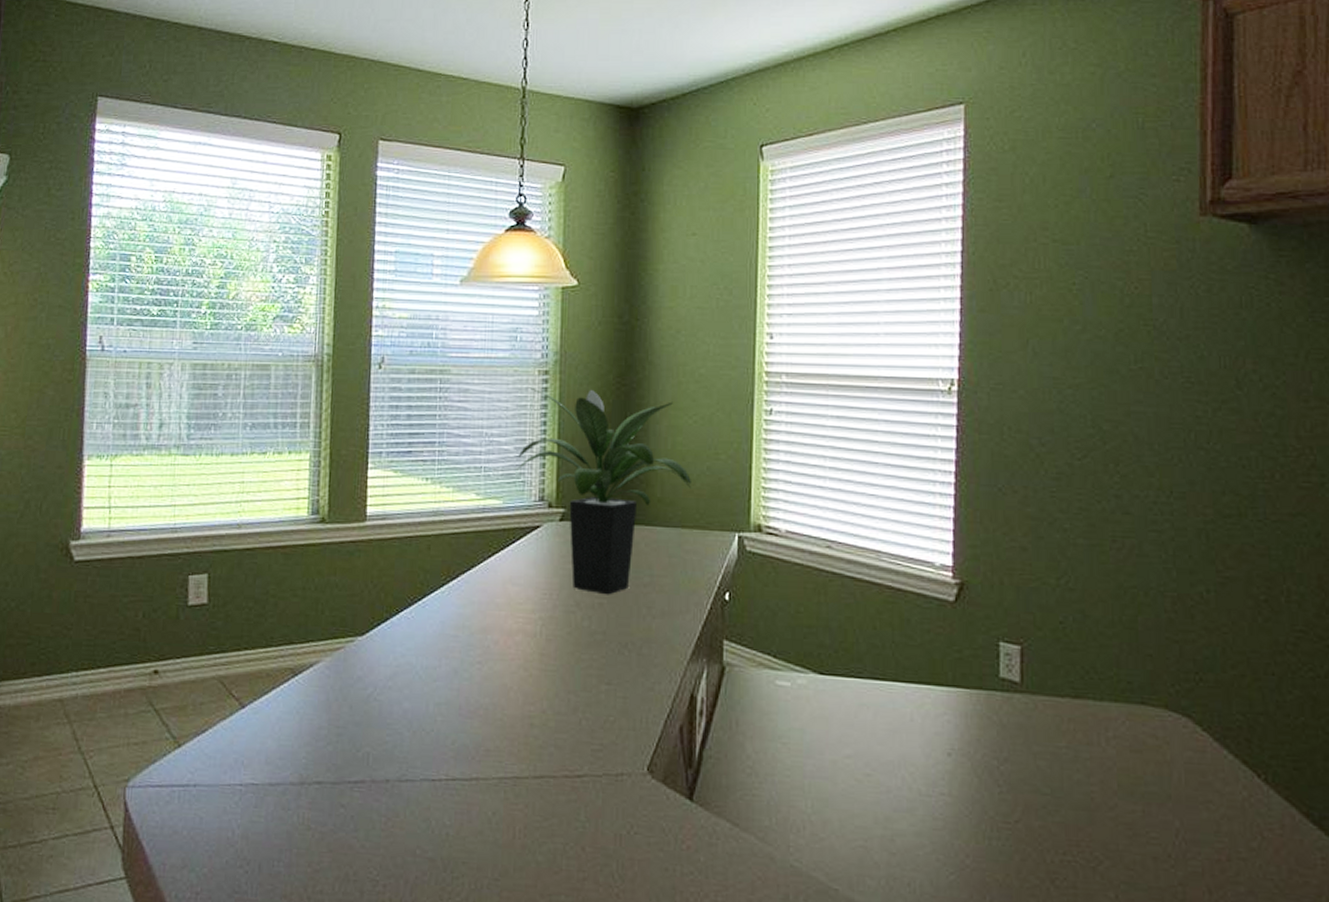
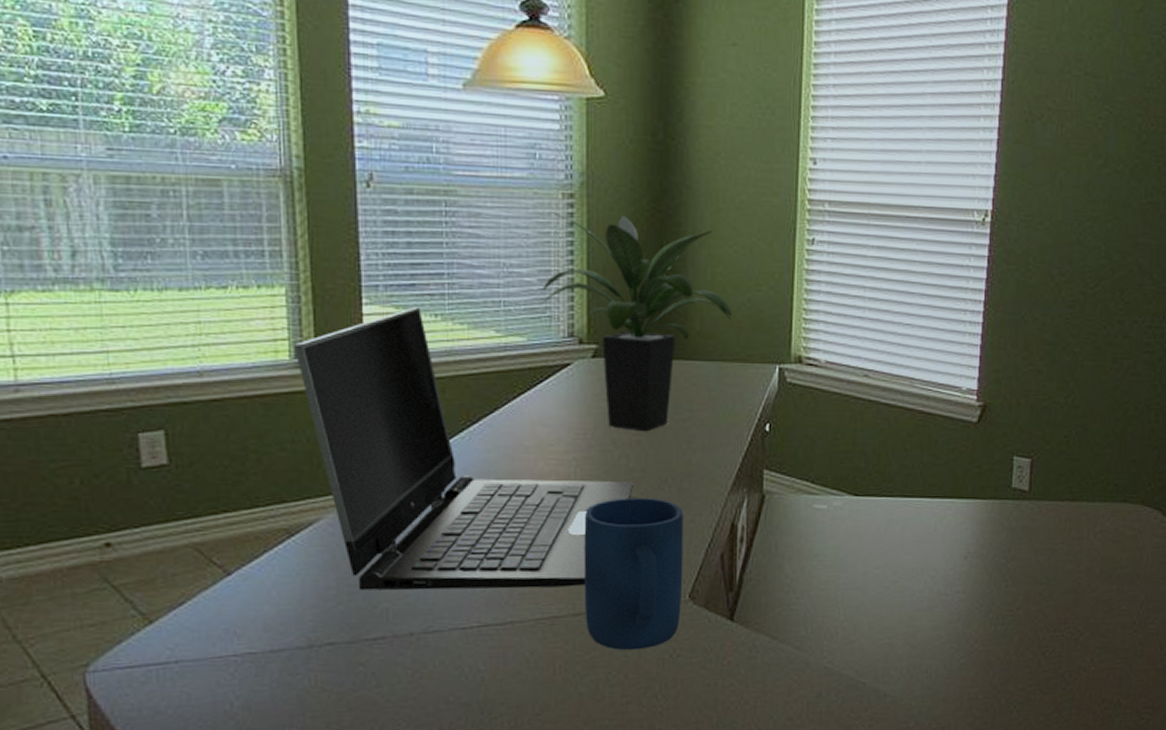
laptop computer: none [312,471,595,748] -> present [294,306,634,591]
mug: none [545,660,643,822] -> present [584,498,684,651]

